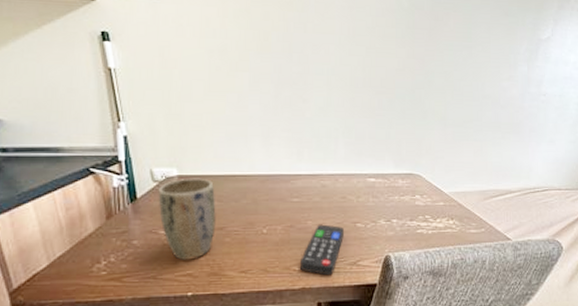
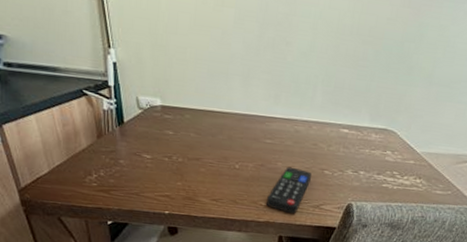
plant pot: present [158,178,216,260] -> none [142,109,194,184]

